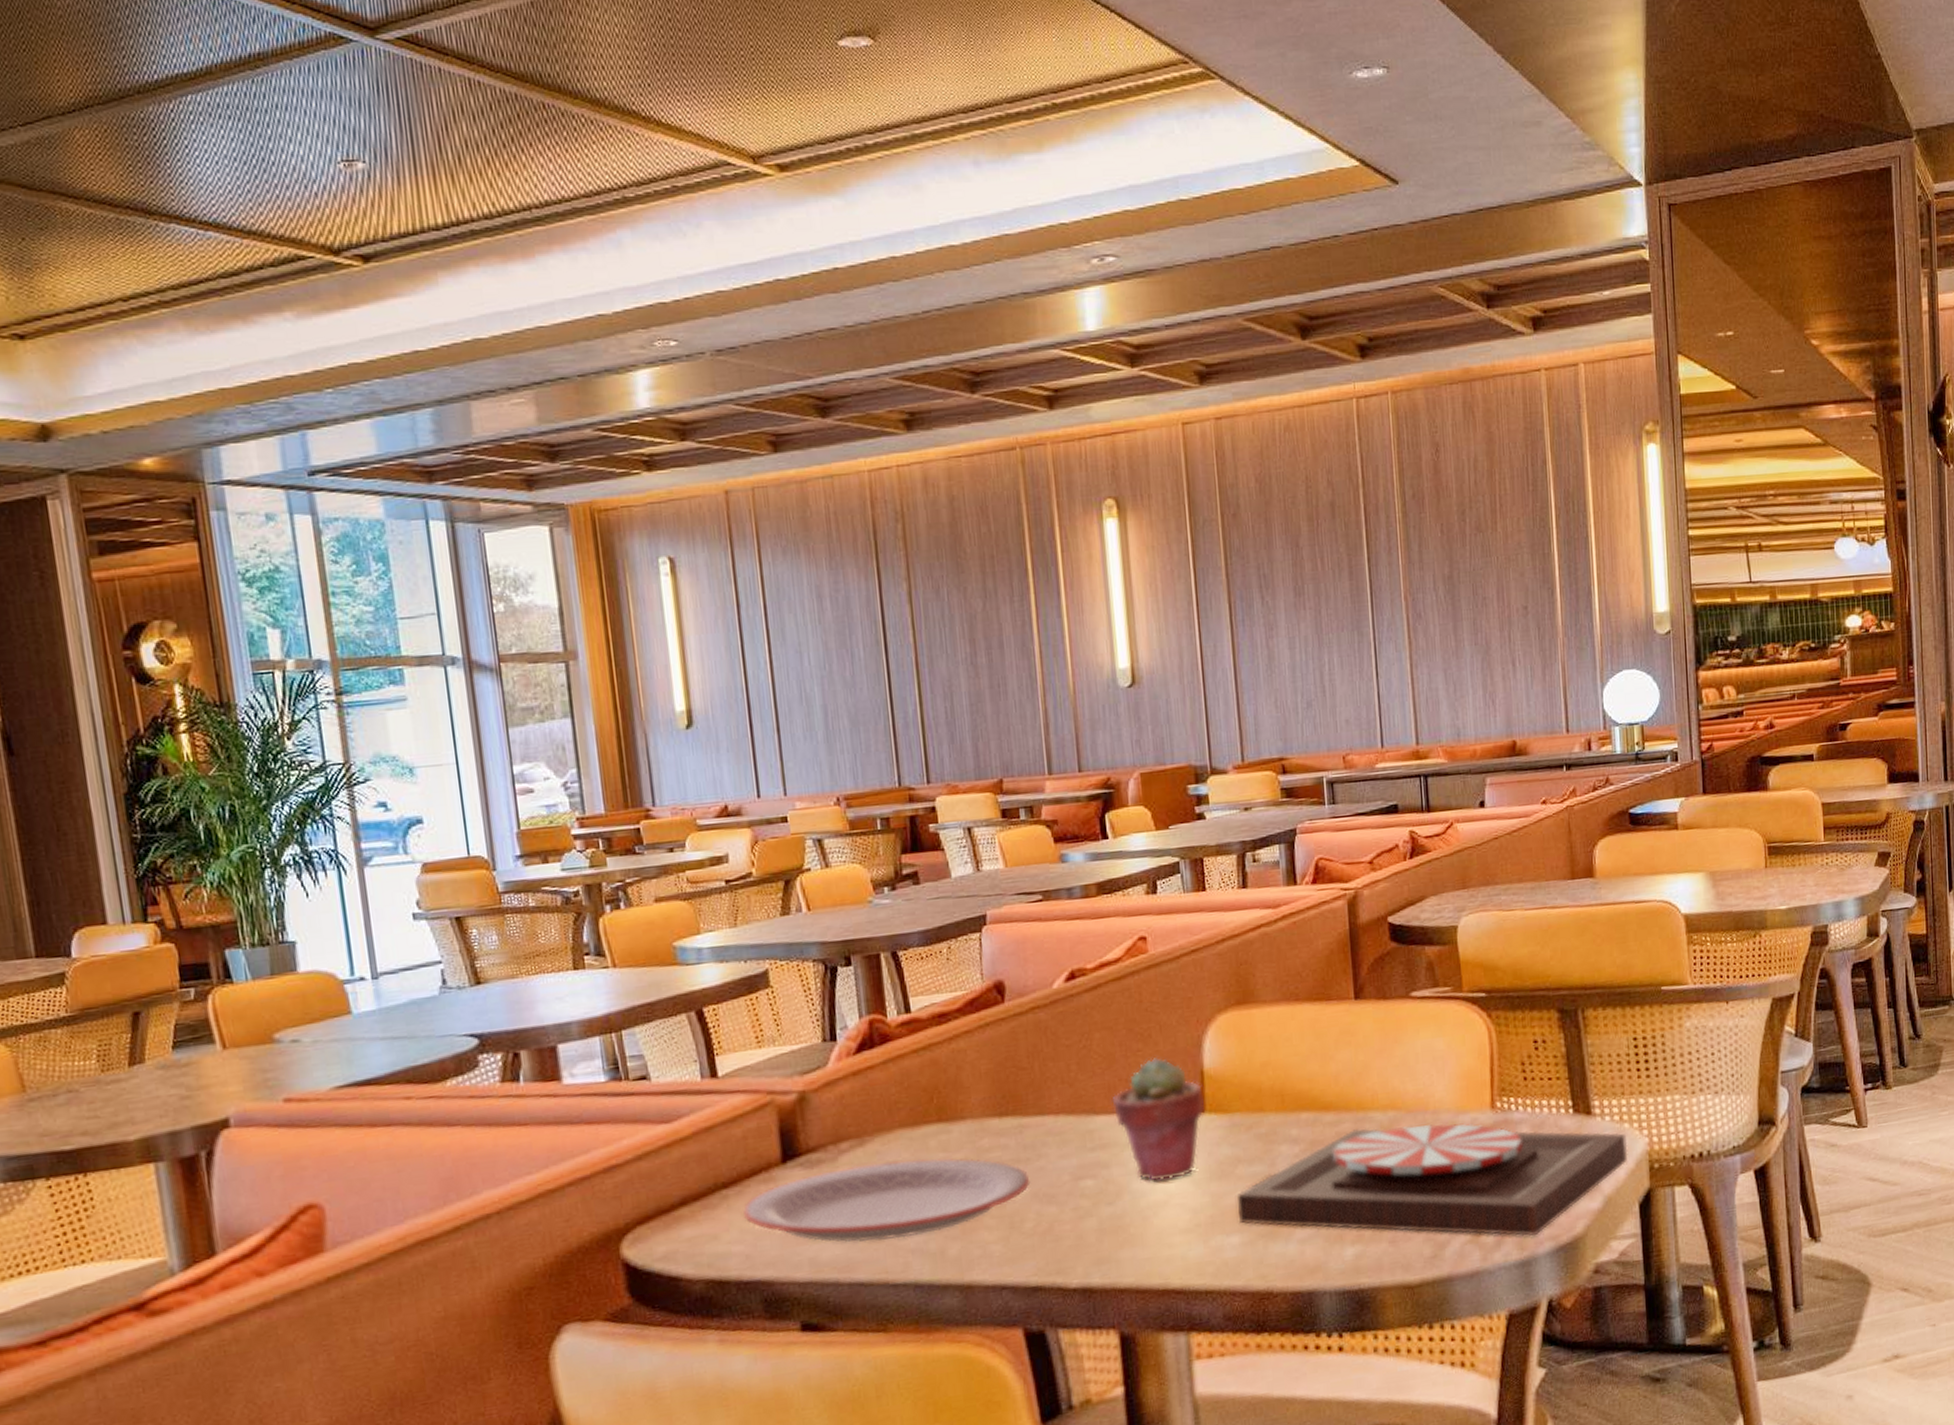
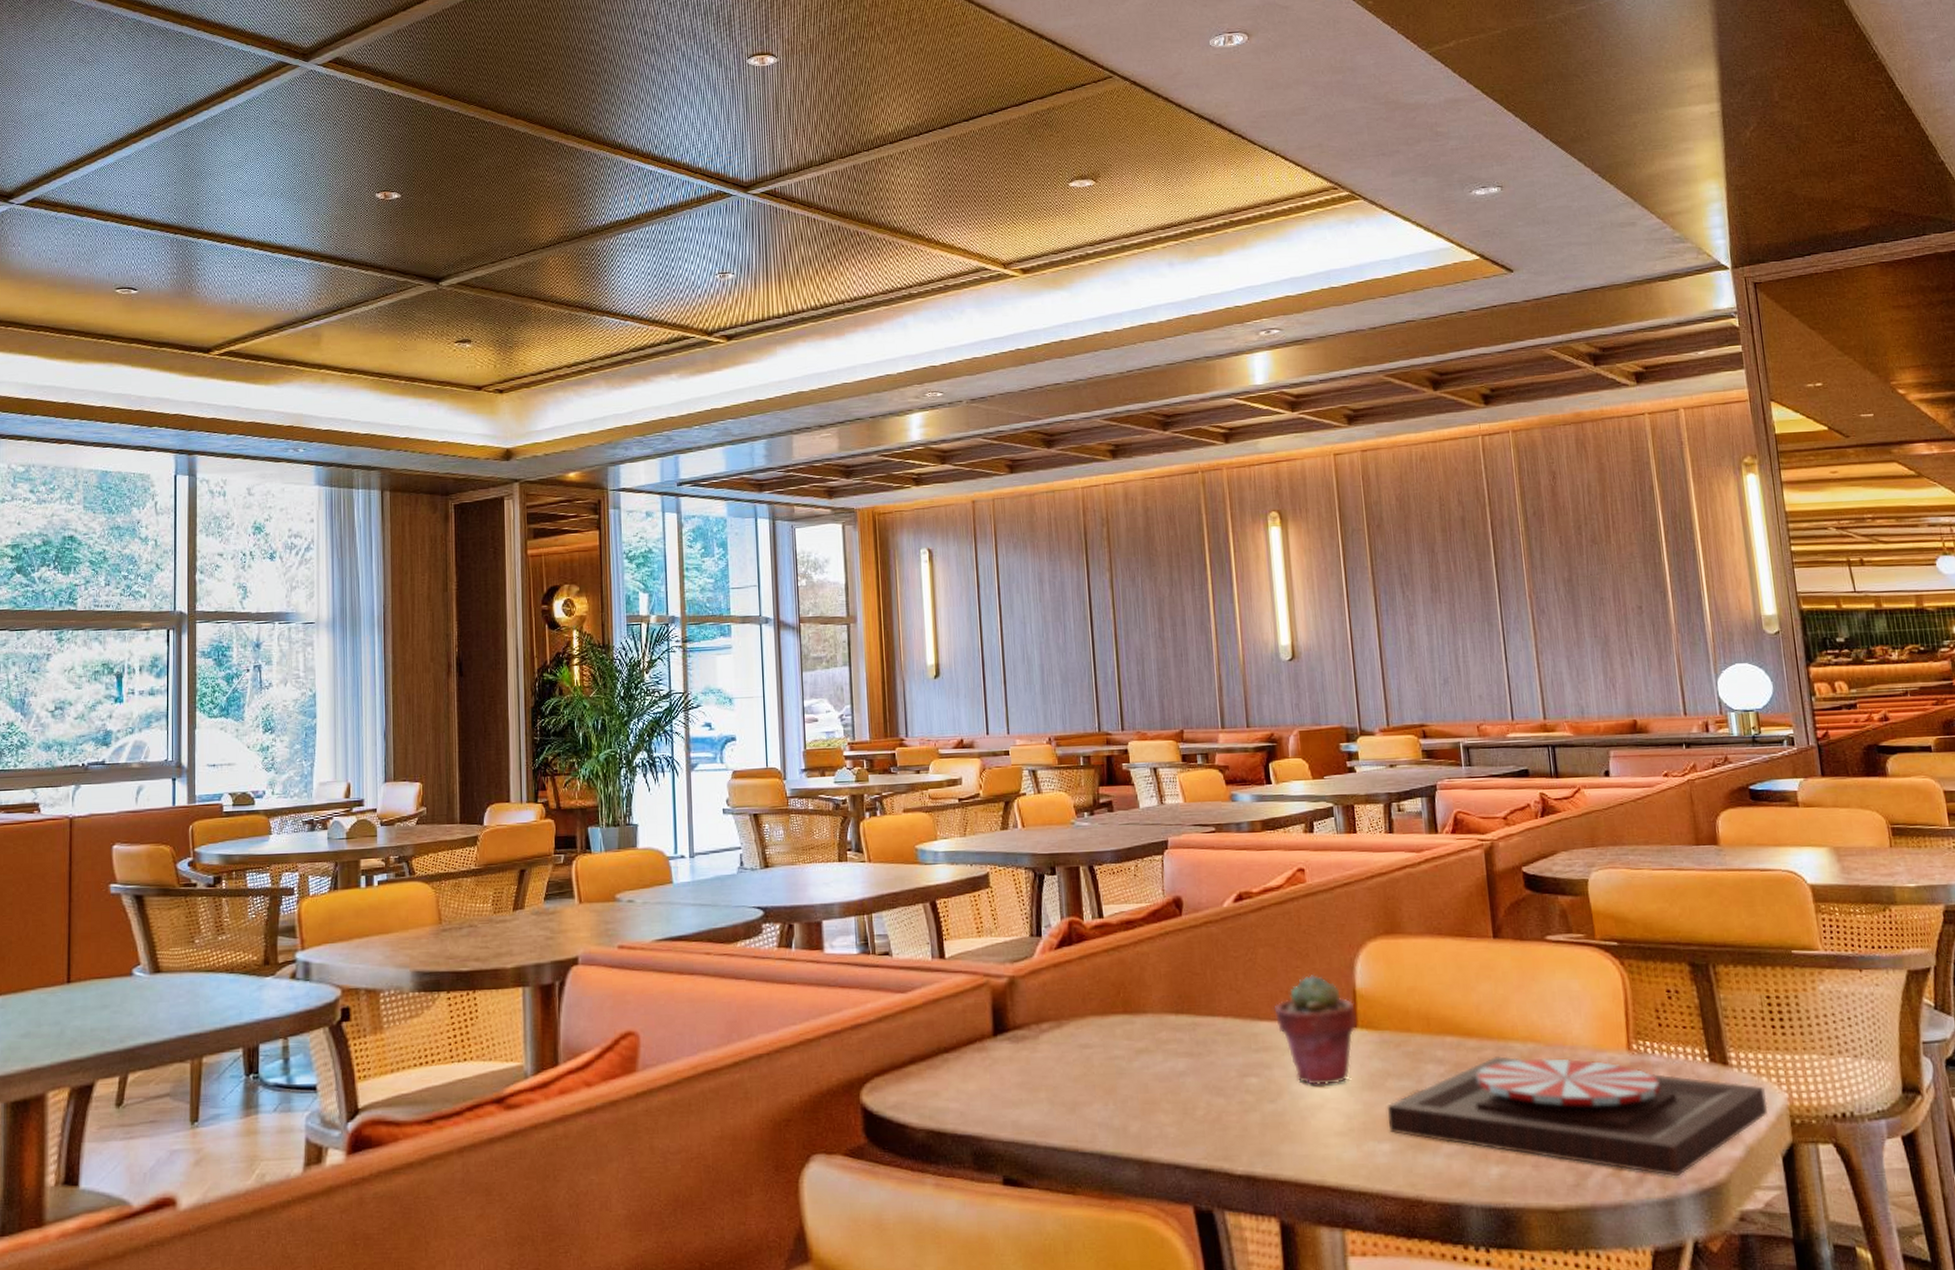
plate: present [742,1158,1031,1242] -> none [959,1043,1202,1113]

